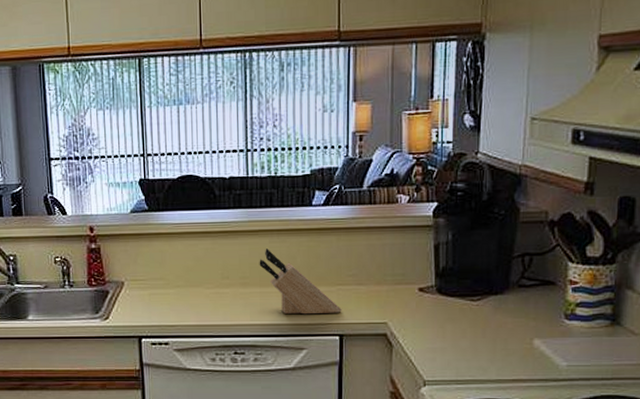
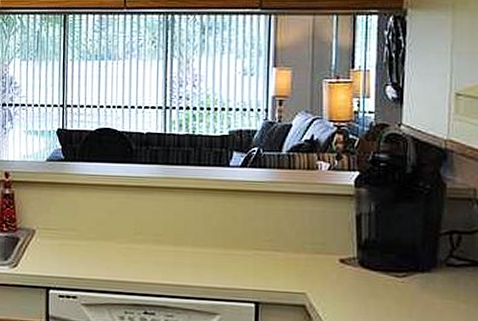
knife block: present [259,249,342,315] -> none [173,207,258,279]

